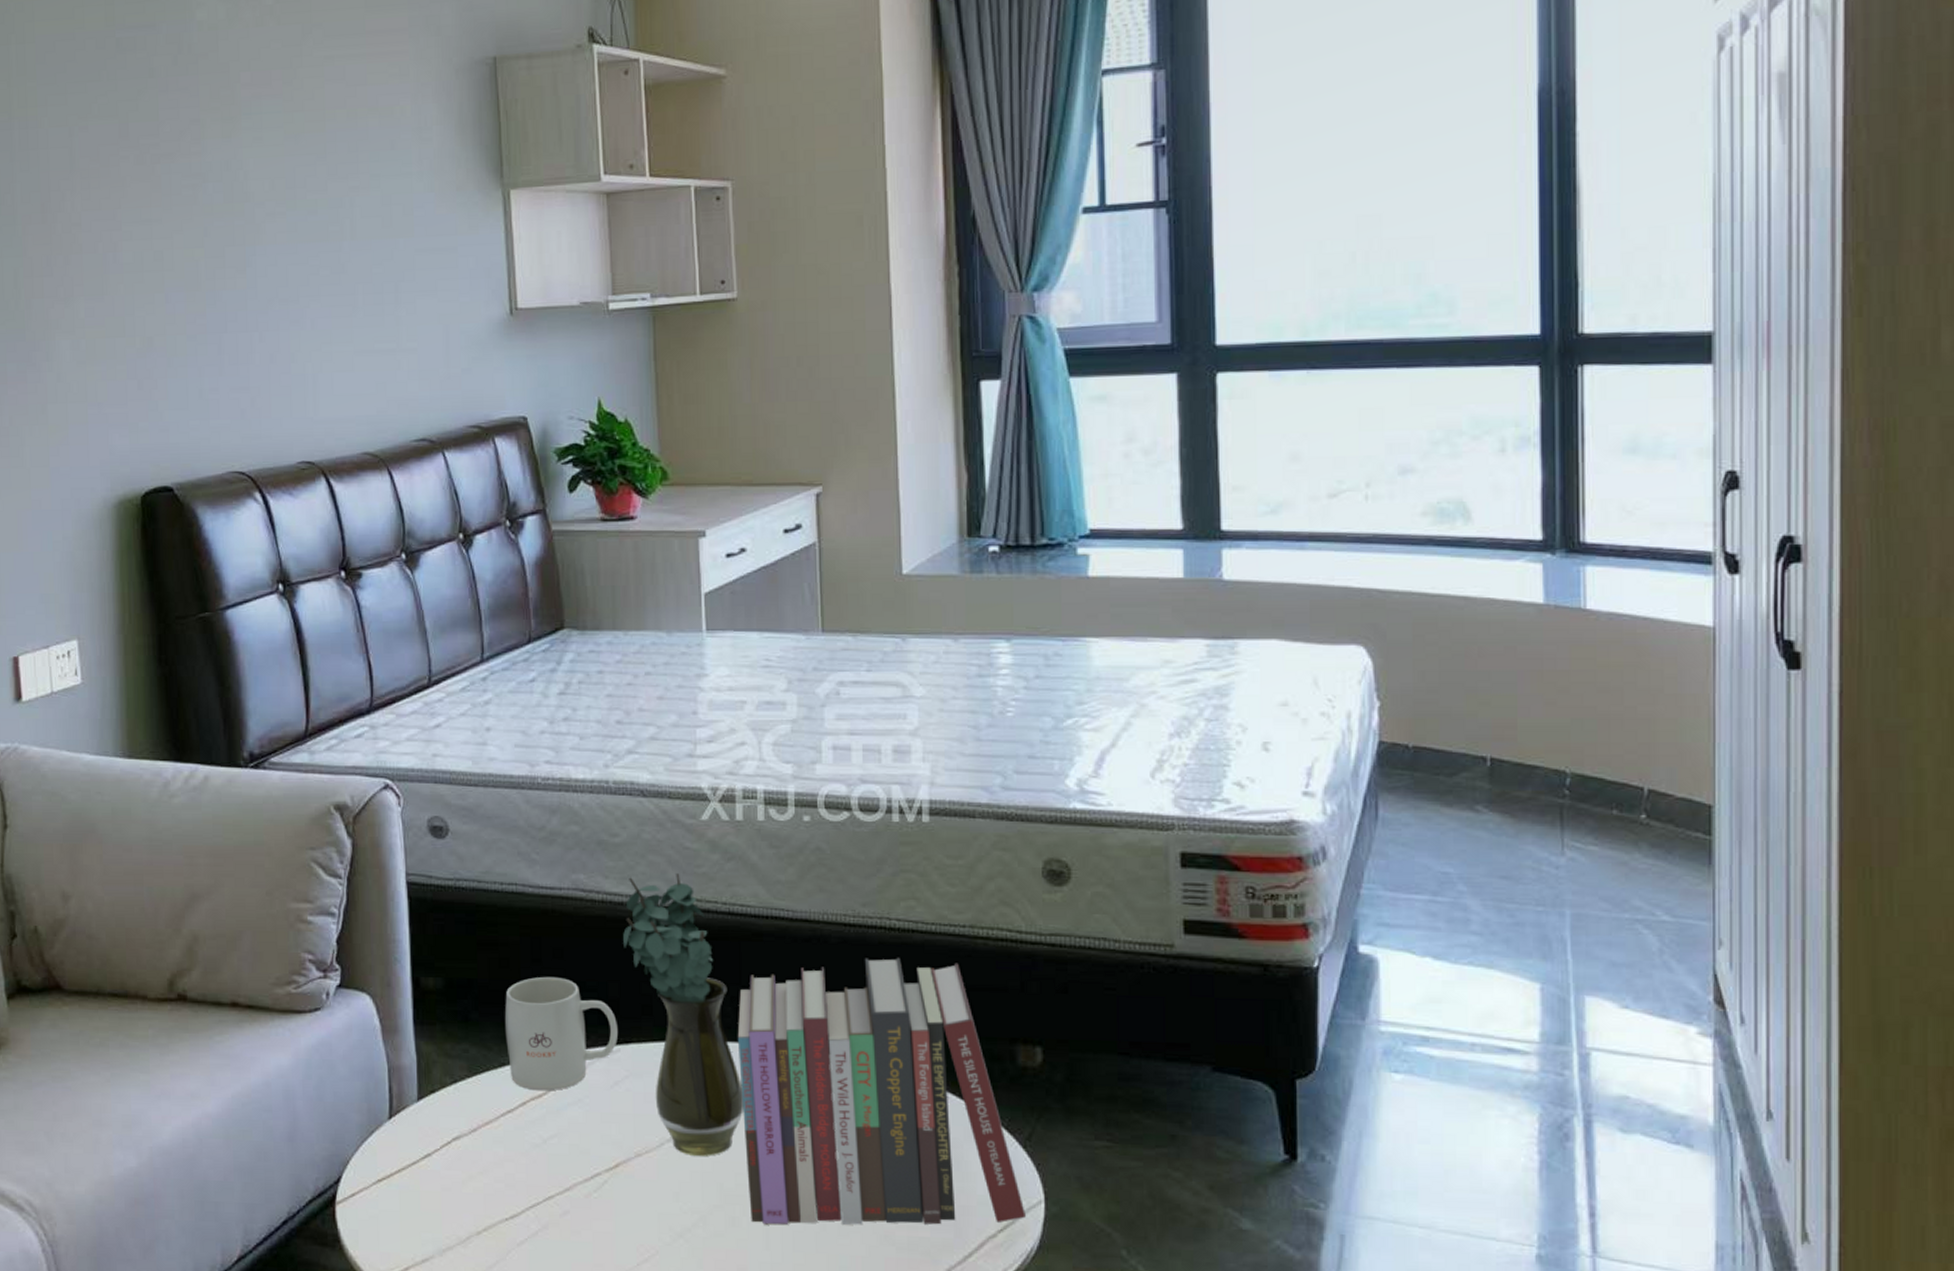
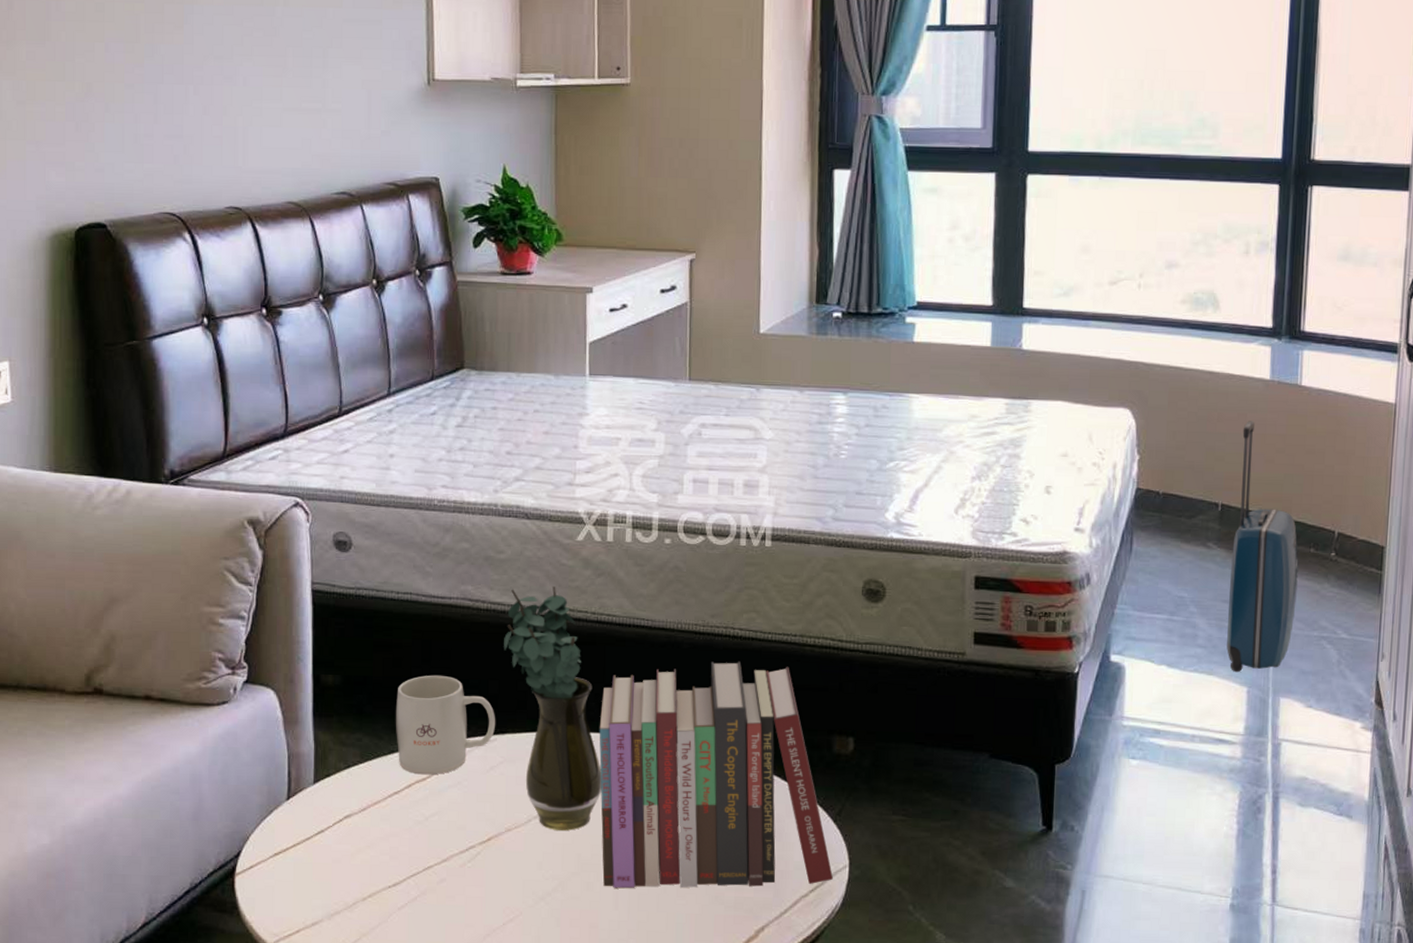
suitcase: none [1507,655,1598,966] -> present [1227,421,1298,673]

